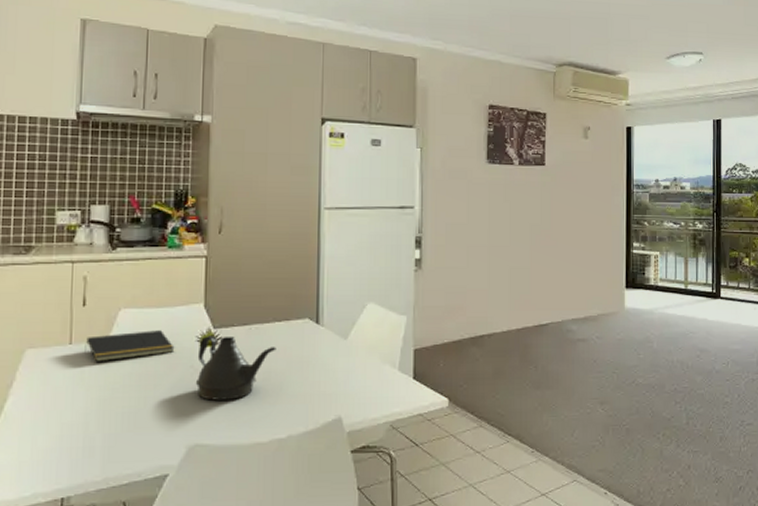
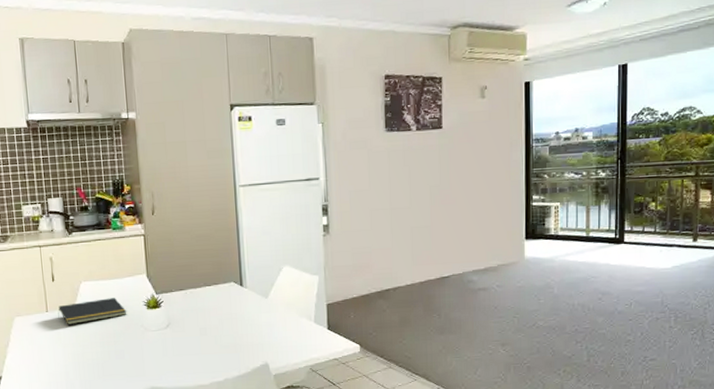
teapot: present [195,334,276,401] -> none [145,299,209,352]

